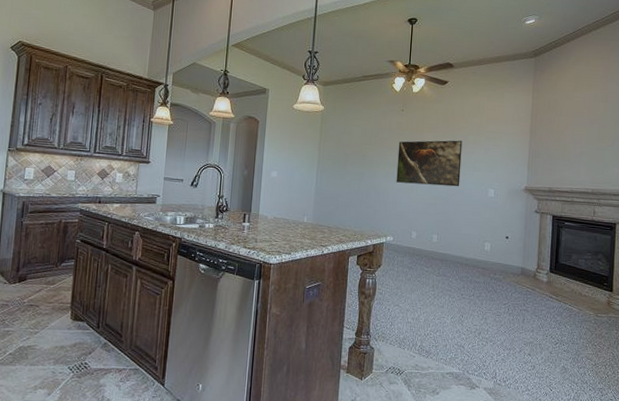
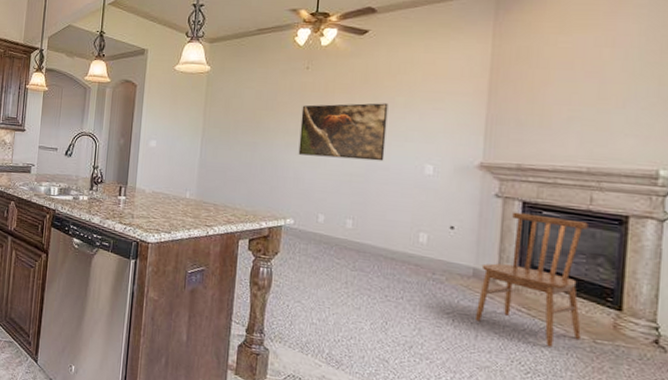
dining chair: none [523,224,593,323] -> present [476,212,588,347]

